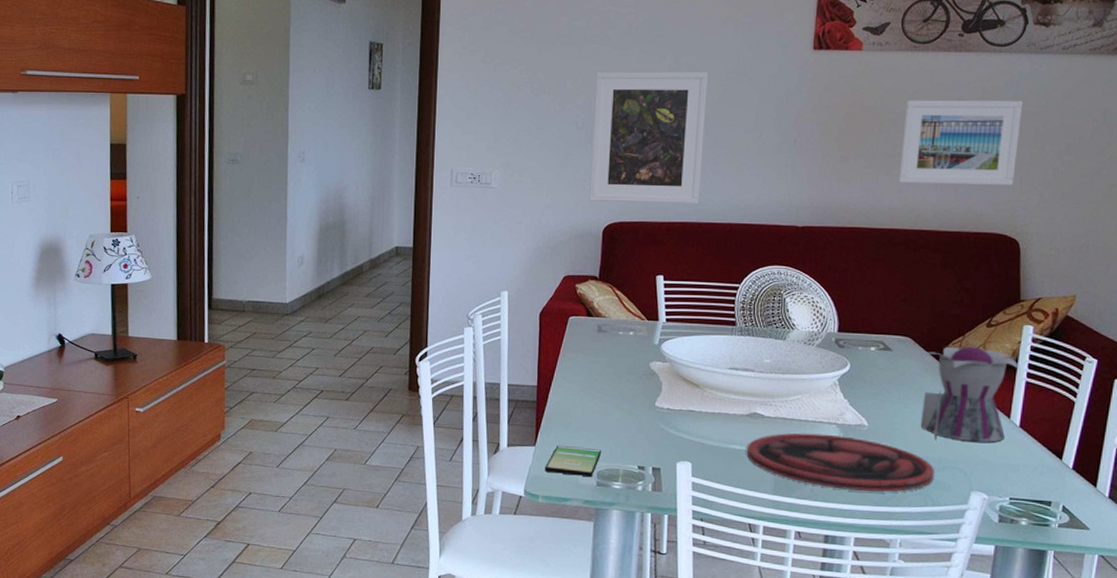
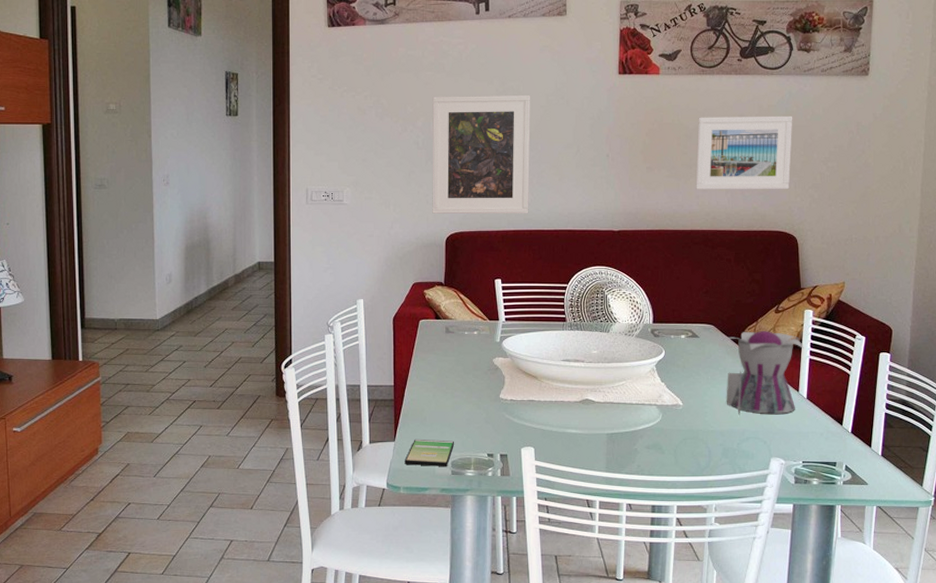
plate: present [746,433,934,492] -> none [581,415,740,464]

